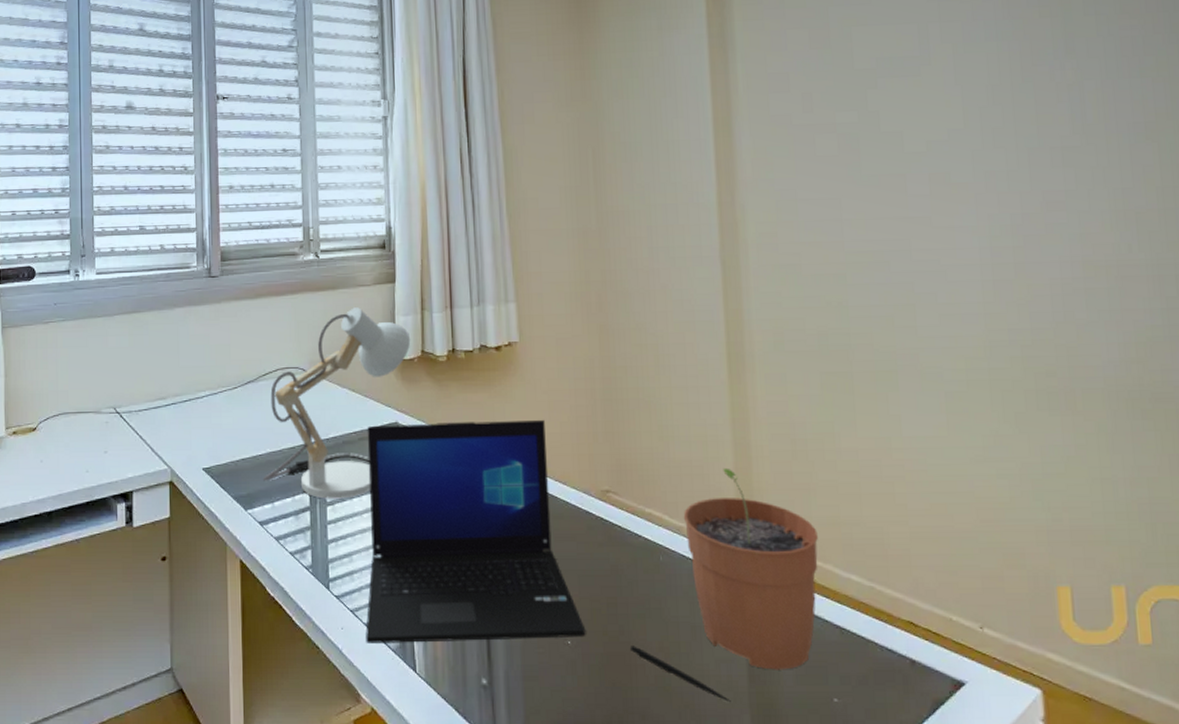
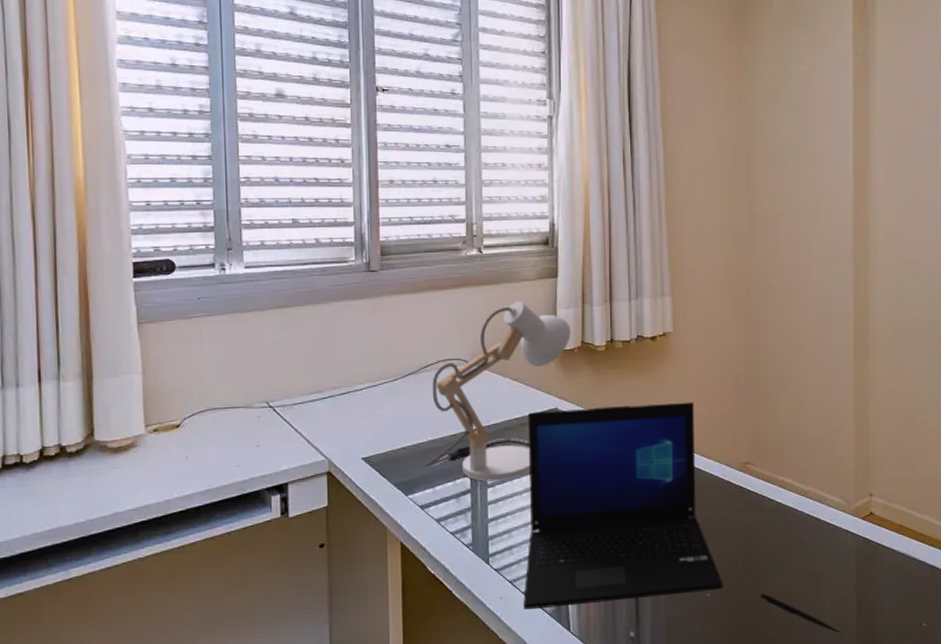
plant pot: present [683,467,818,670] -> none [810,438,919,605]

